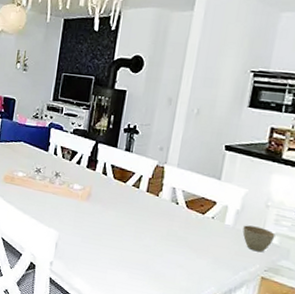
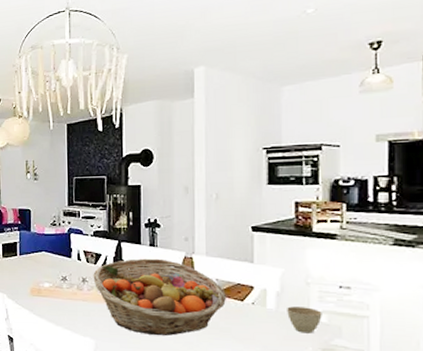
fruit basket: none [66,160,190,238] -> present [93,258,227,336]

